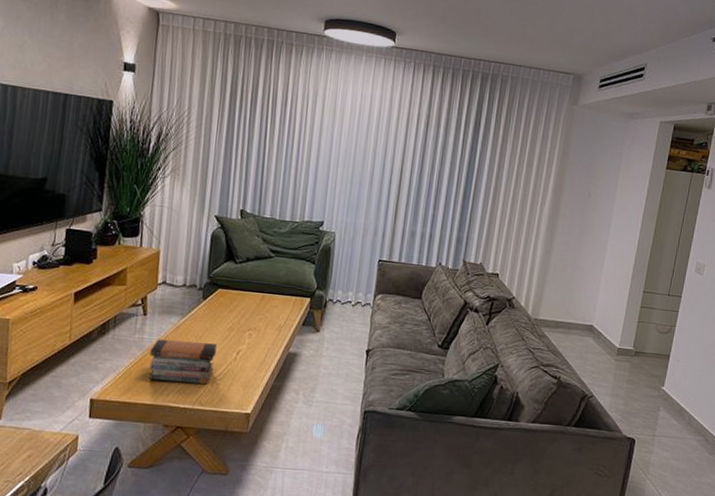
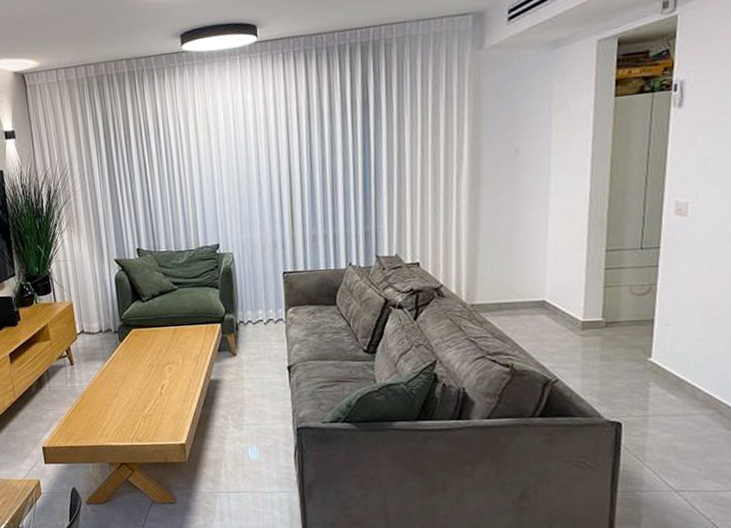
book stack: present [148,339,217,385] -> none [83,382,144,423]

